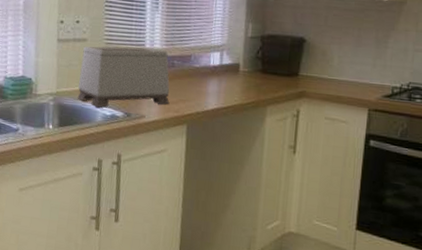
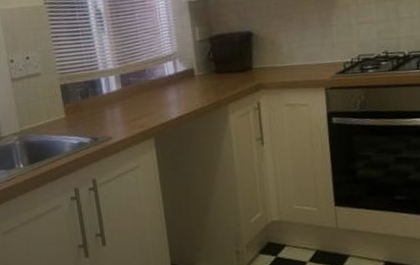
toaster: present [77,46,170,107] -> none [38,69,133,138]

